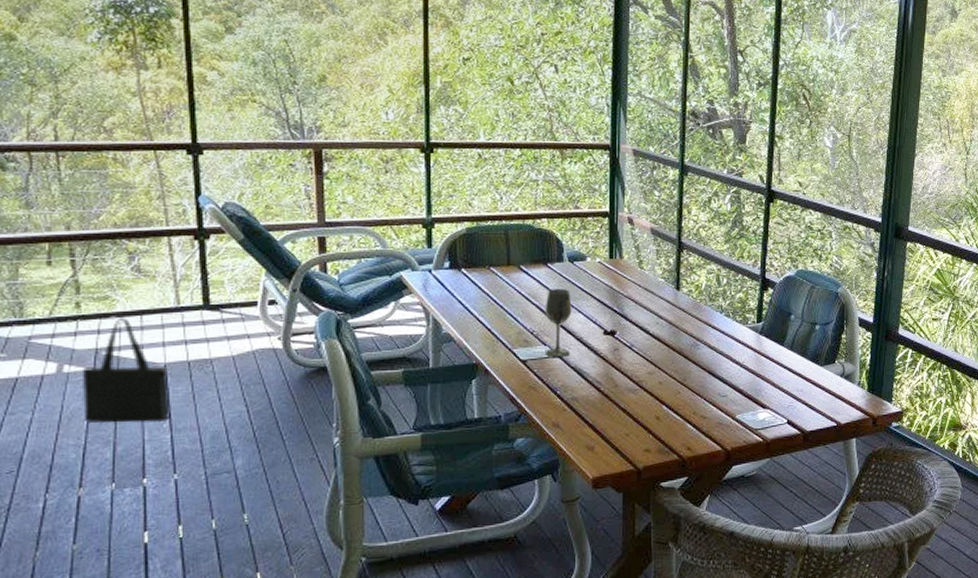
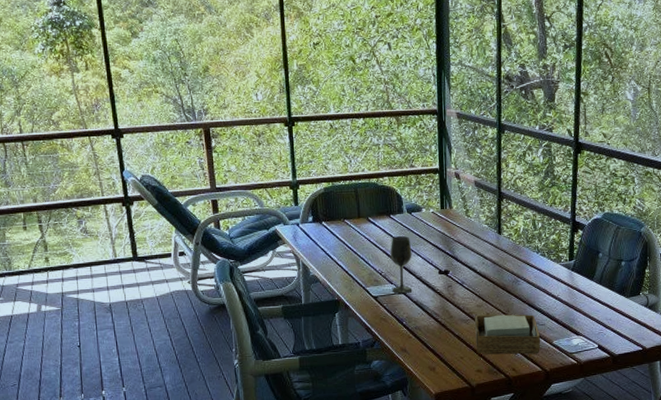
tote bag: present [81,317,171,424] -> none [54,268,117,349]
napkin holder: none [643,383,721,431] -> present [474,314,540,355]

